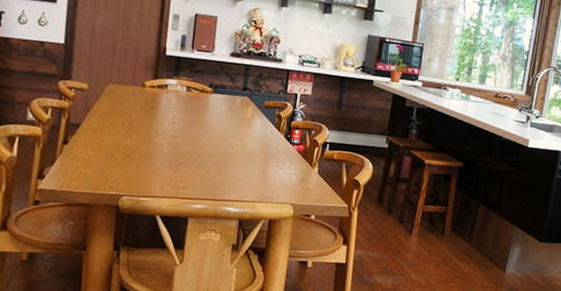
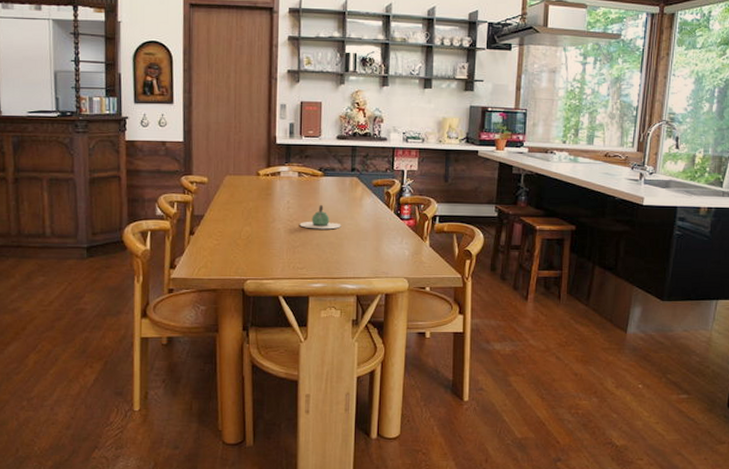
teapot: none [184,122,229,149] -> present [299,204,342,230]

